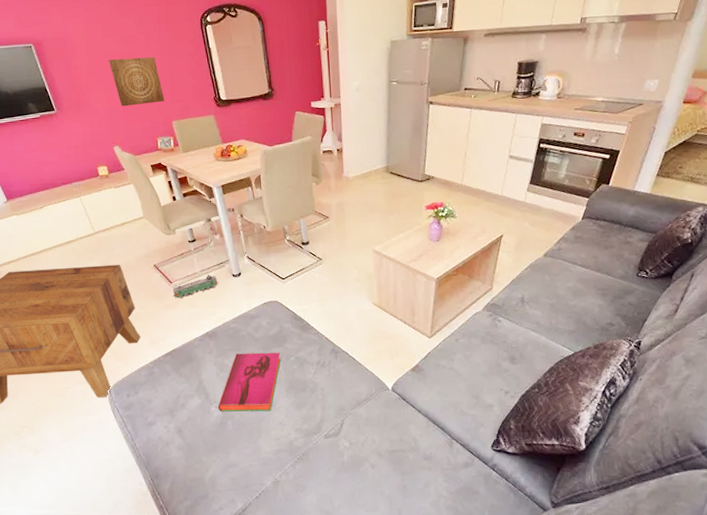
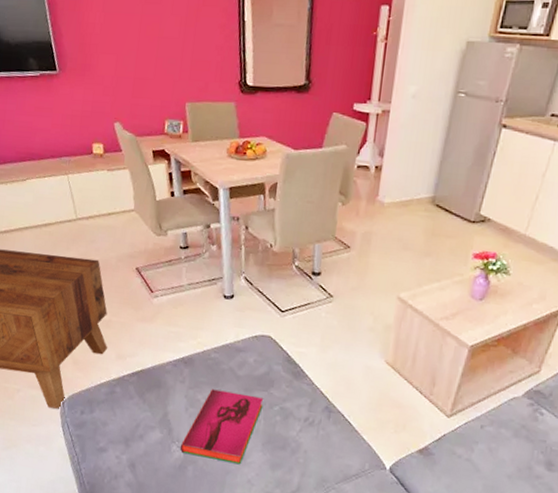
wall art: present [108,56,165,107] -> none [125,19,182,79]
toy train: present [172,274,219,299] -> none [151,290,207,312]

